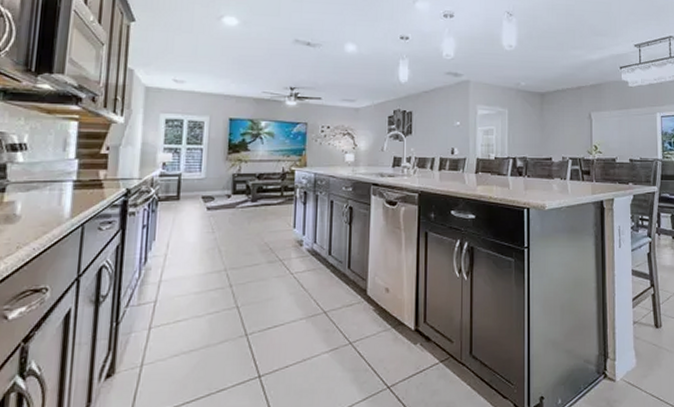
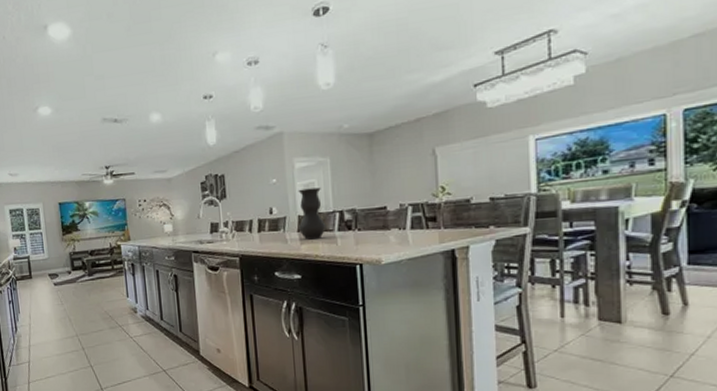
vase: none [477,134,501,182] -> present [298,187,327,240]

